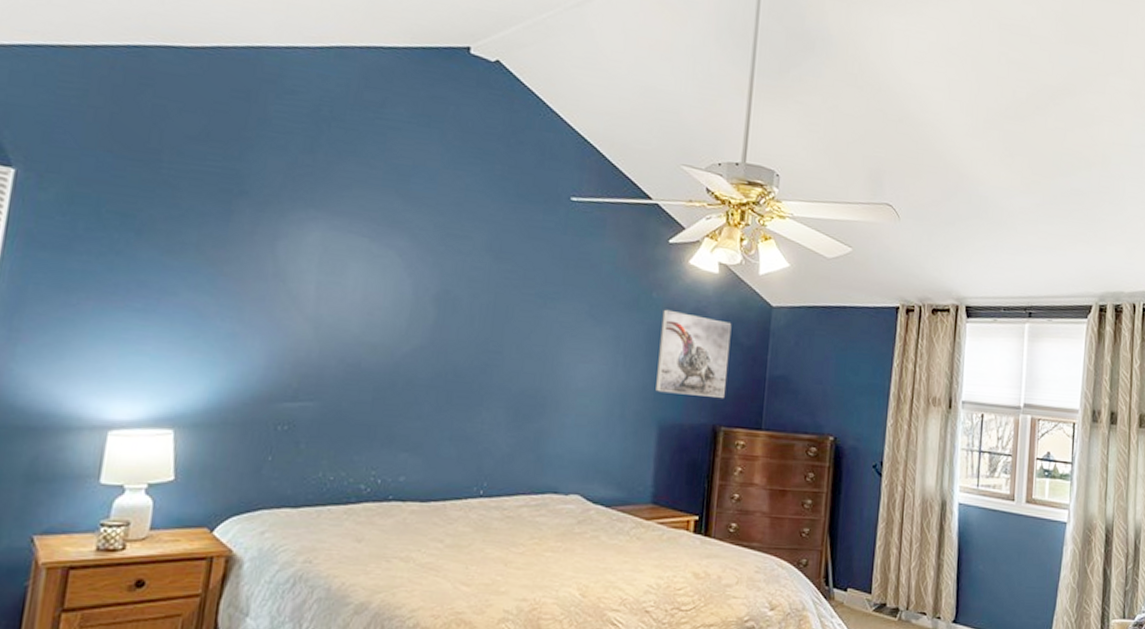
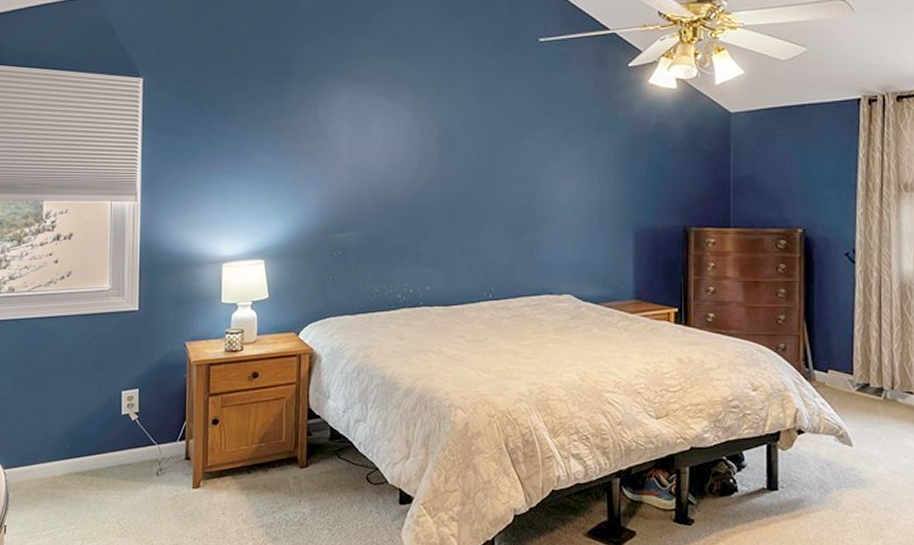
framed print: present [656,309,732,398] -> none [629,126,693,201]

